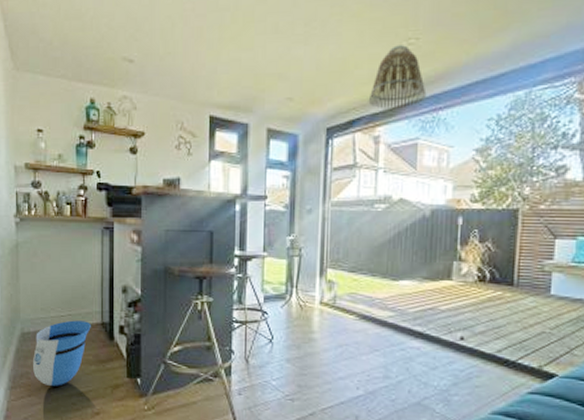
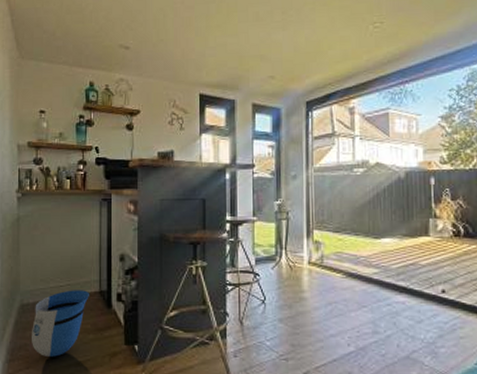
lamp shade: present [368,45,427,109] -> none [342,28,394,84]

